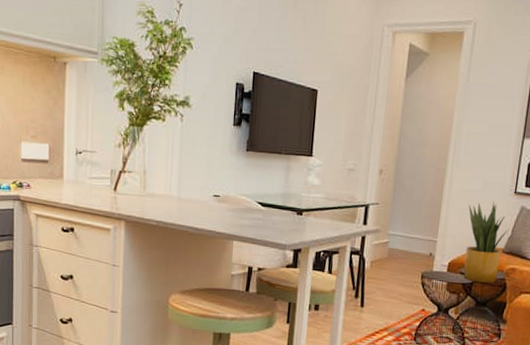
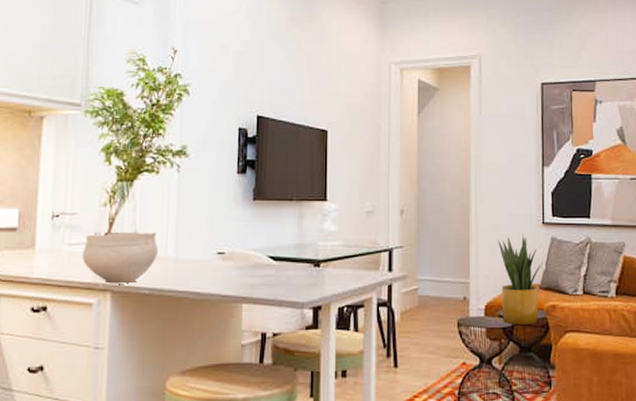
bowl: none [101,170,164,215] -> present [82,232,159,284]

